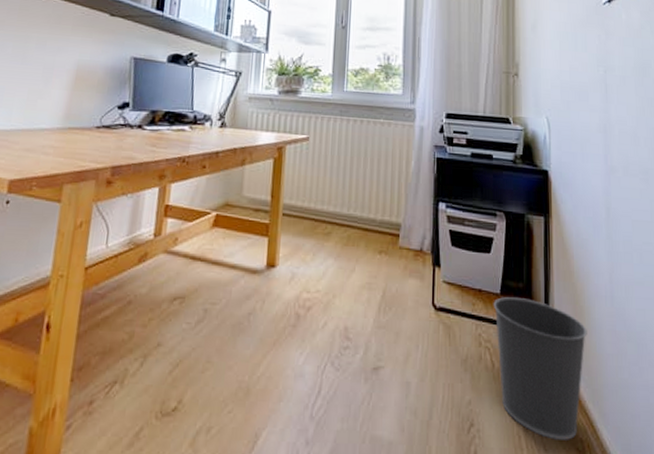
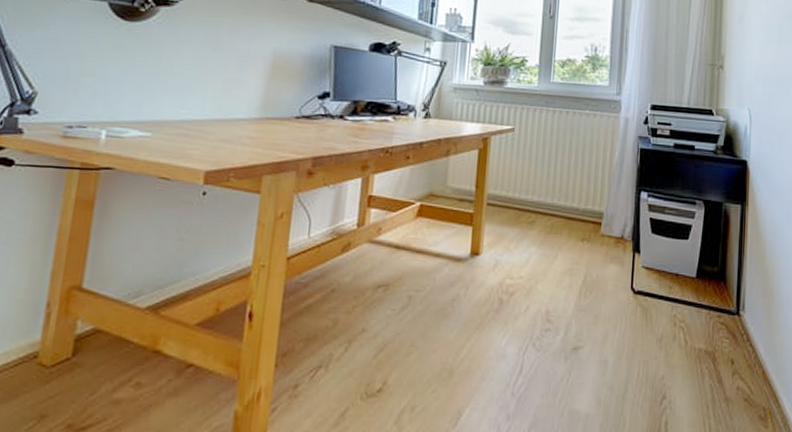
wastebasket: present [493,297,587,440] -> none [688,280,775,409]

